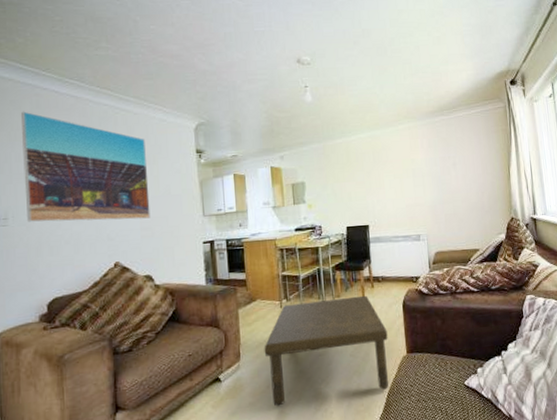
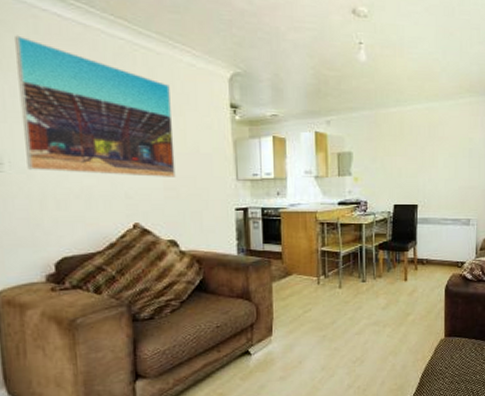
coffee table: present [264,295,388,407] -> none [298,277,427,382]

